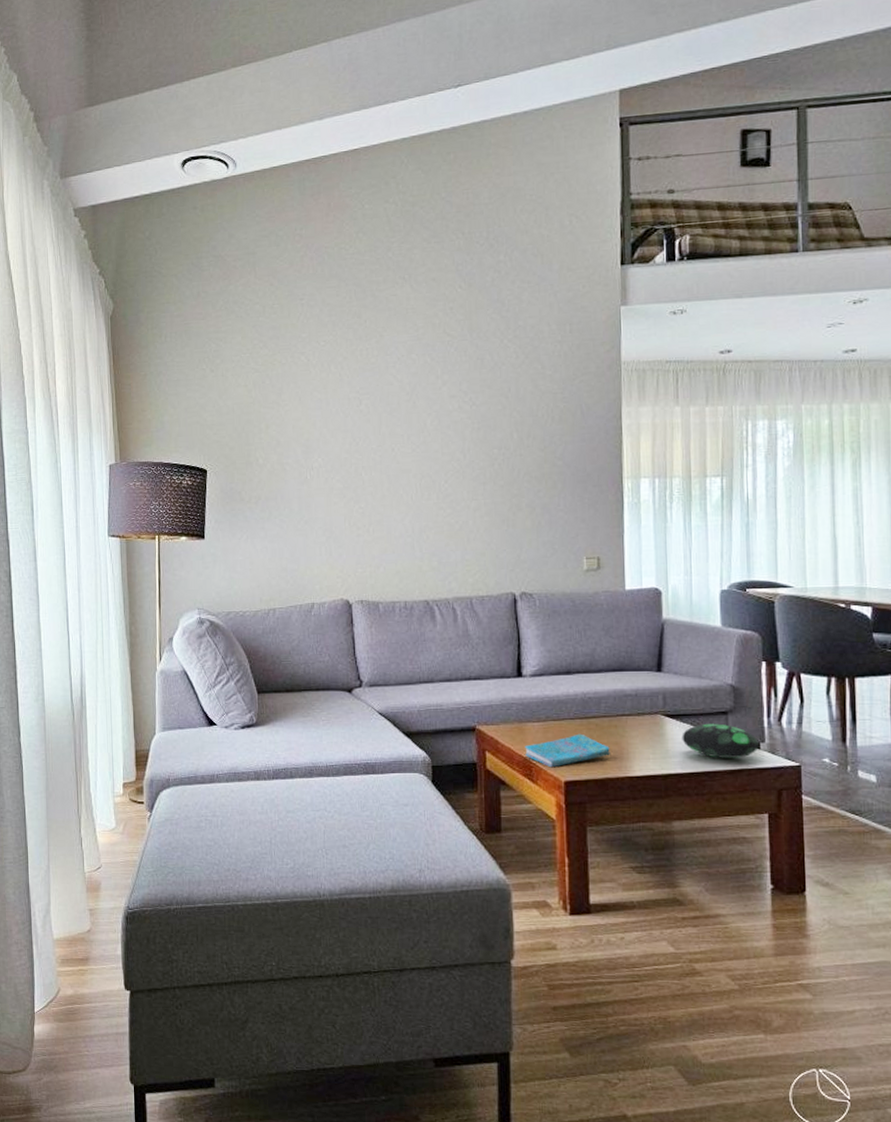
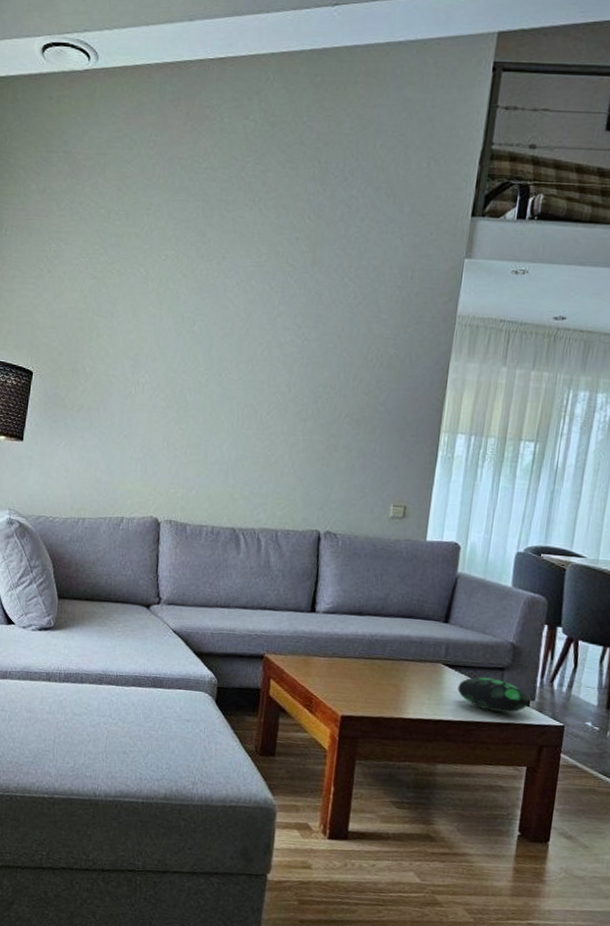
cover: present [525,733,610,768] -> none [307,672,389,702]

